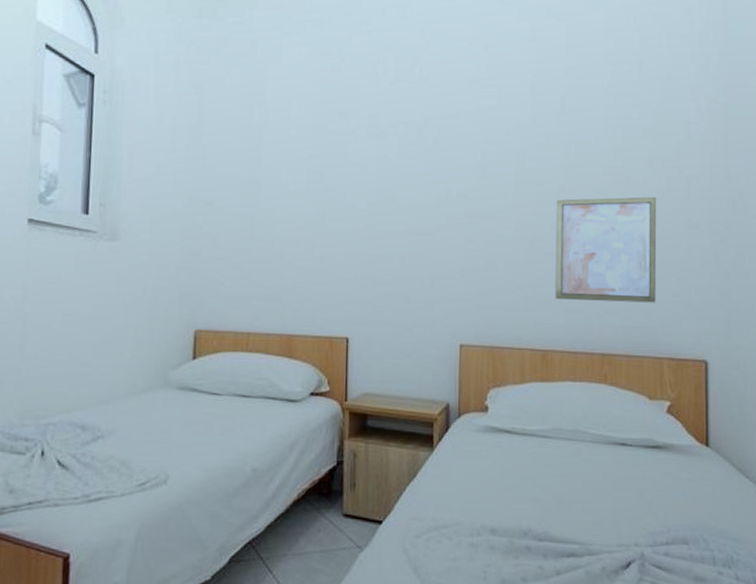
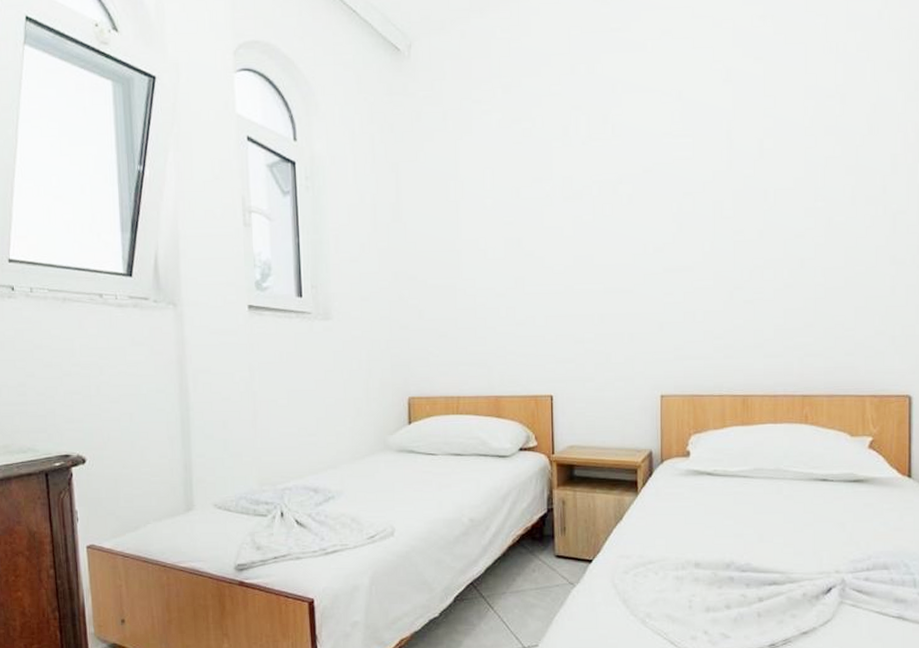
wall art: present [555,197,657,303] -> none [755,236,860,345]

